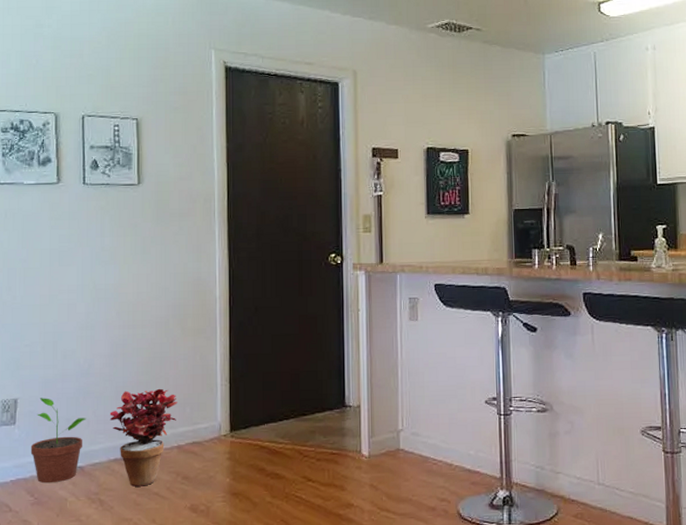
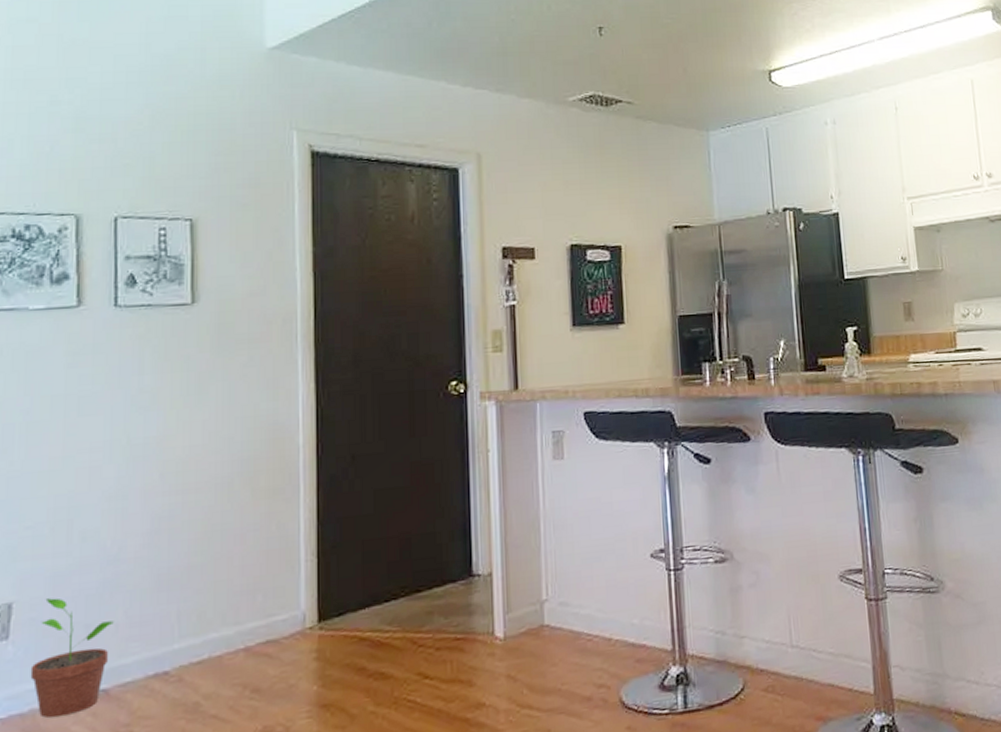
potted plant: present [109,388,177,487] -> none [148,572,245,710]

